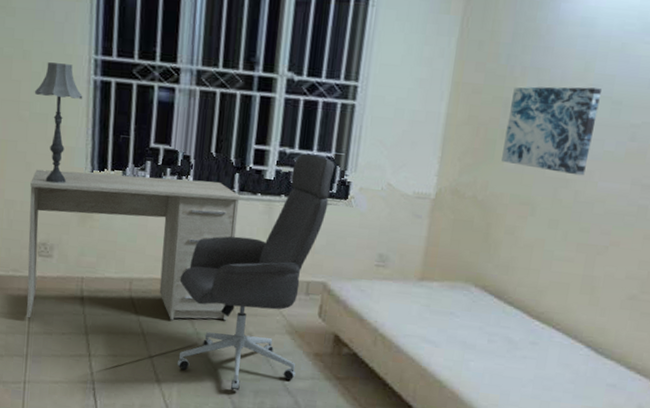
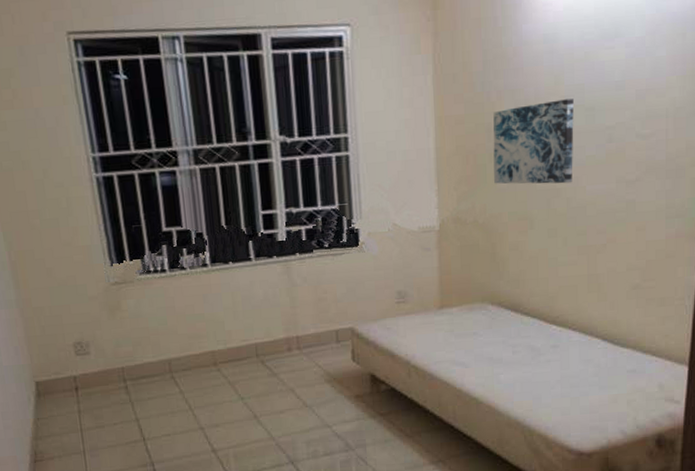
desk: present [26,169,241,321] -> none [54,252,268,416]
table lamp: present [34,62,83,184] -> none [40,166,89,284]
office chair: present [177,153,335,391] -> none [215,210,342,445]

